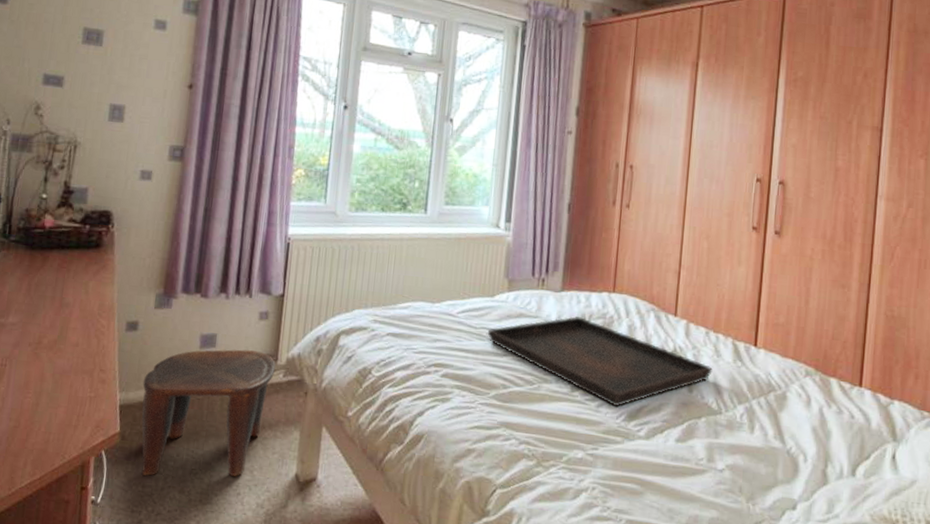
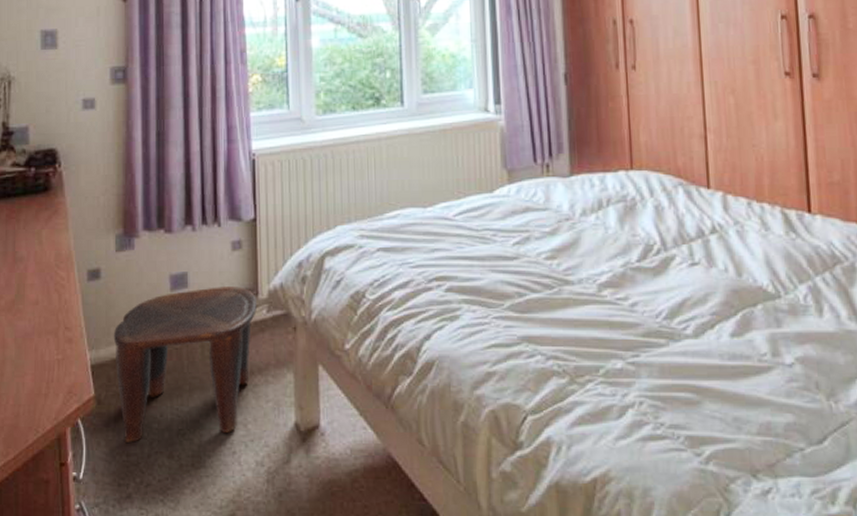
serving tray: present [487,316,713,407] -> none [491,203,763,302]

